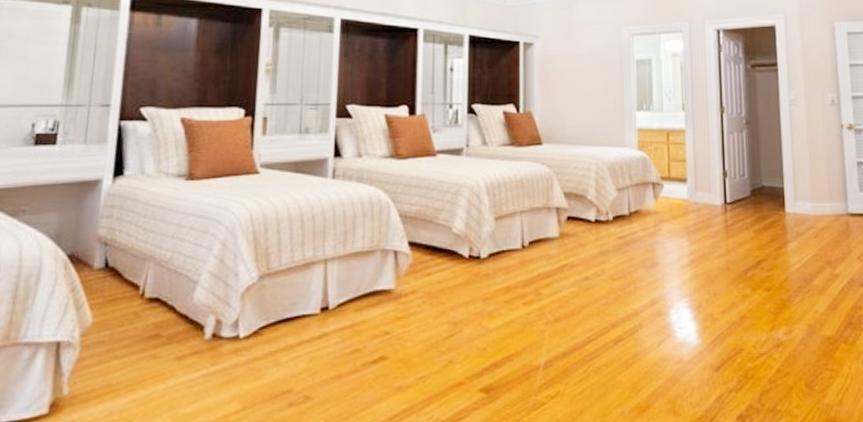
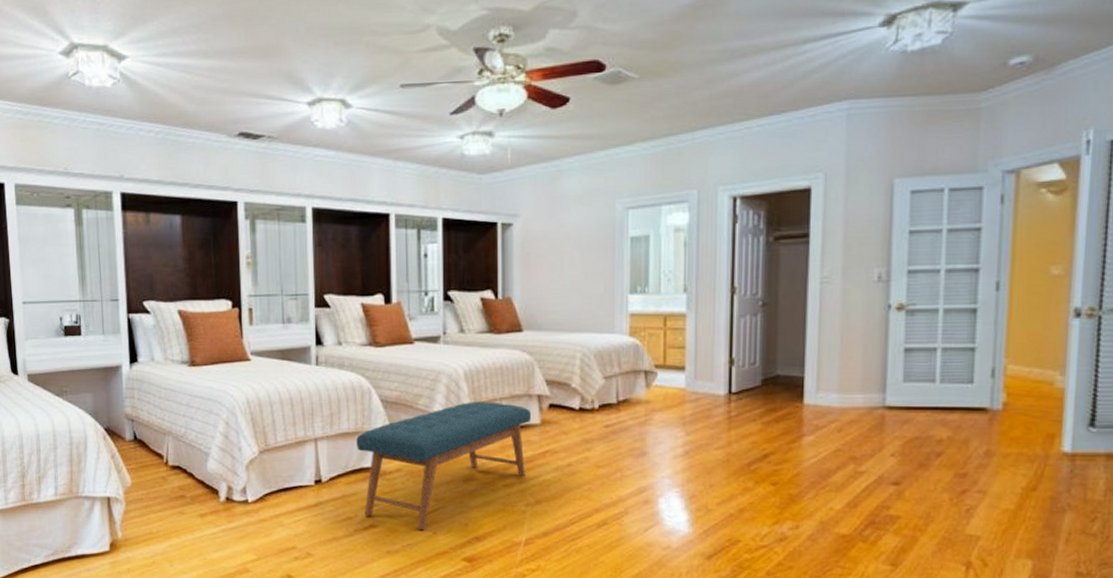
bench: none [370,215,551,358] -> present [356,402,532,529]

